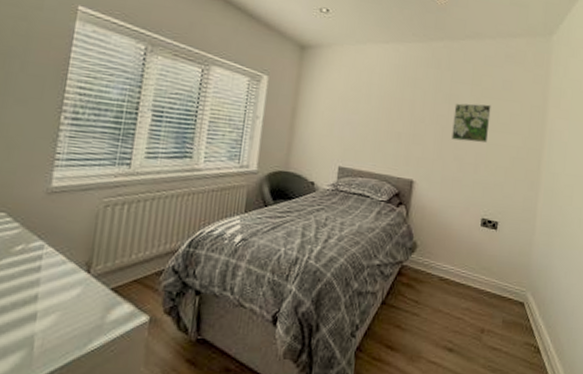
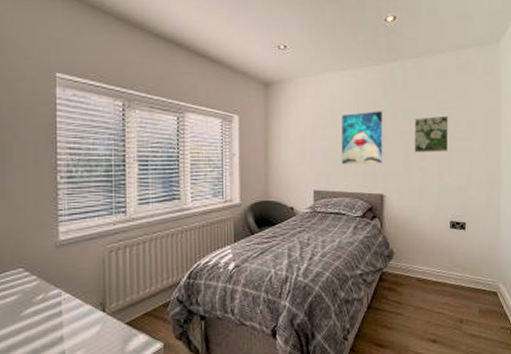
wall art: none [372,89,423,148] -> present [341,111,383,165]

